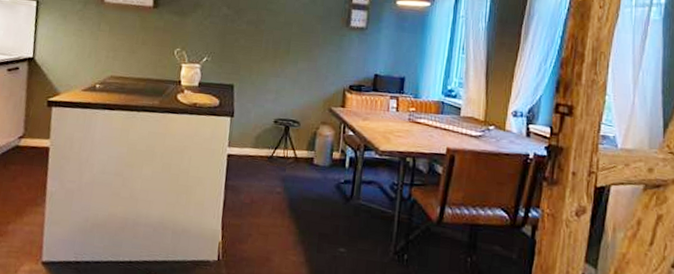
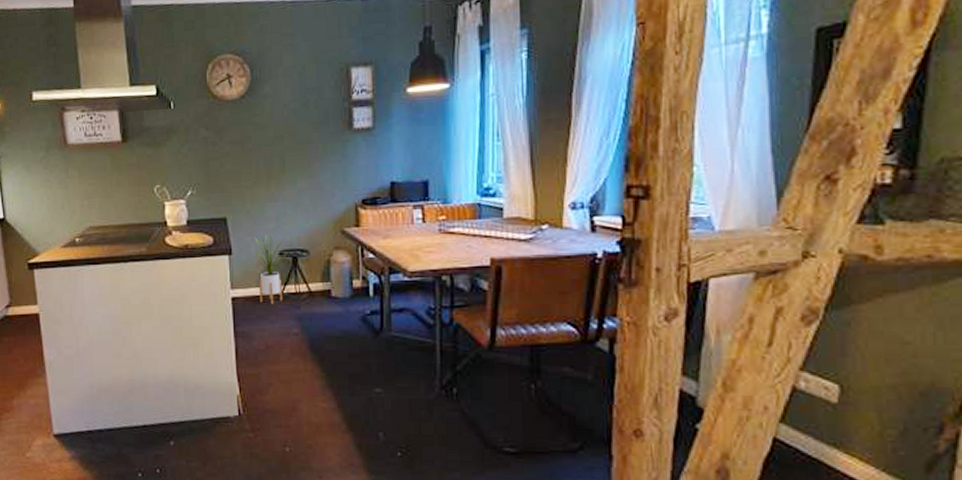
house plant: none [250,100,282,164] -> present [251,229,288,304]

